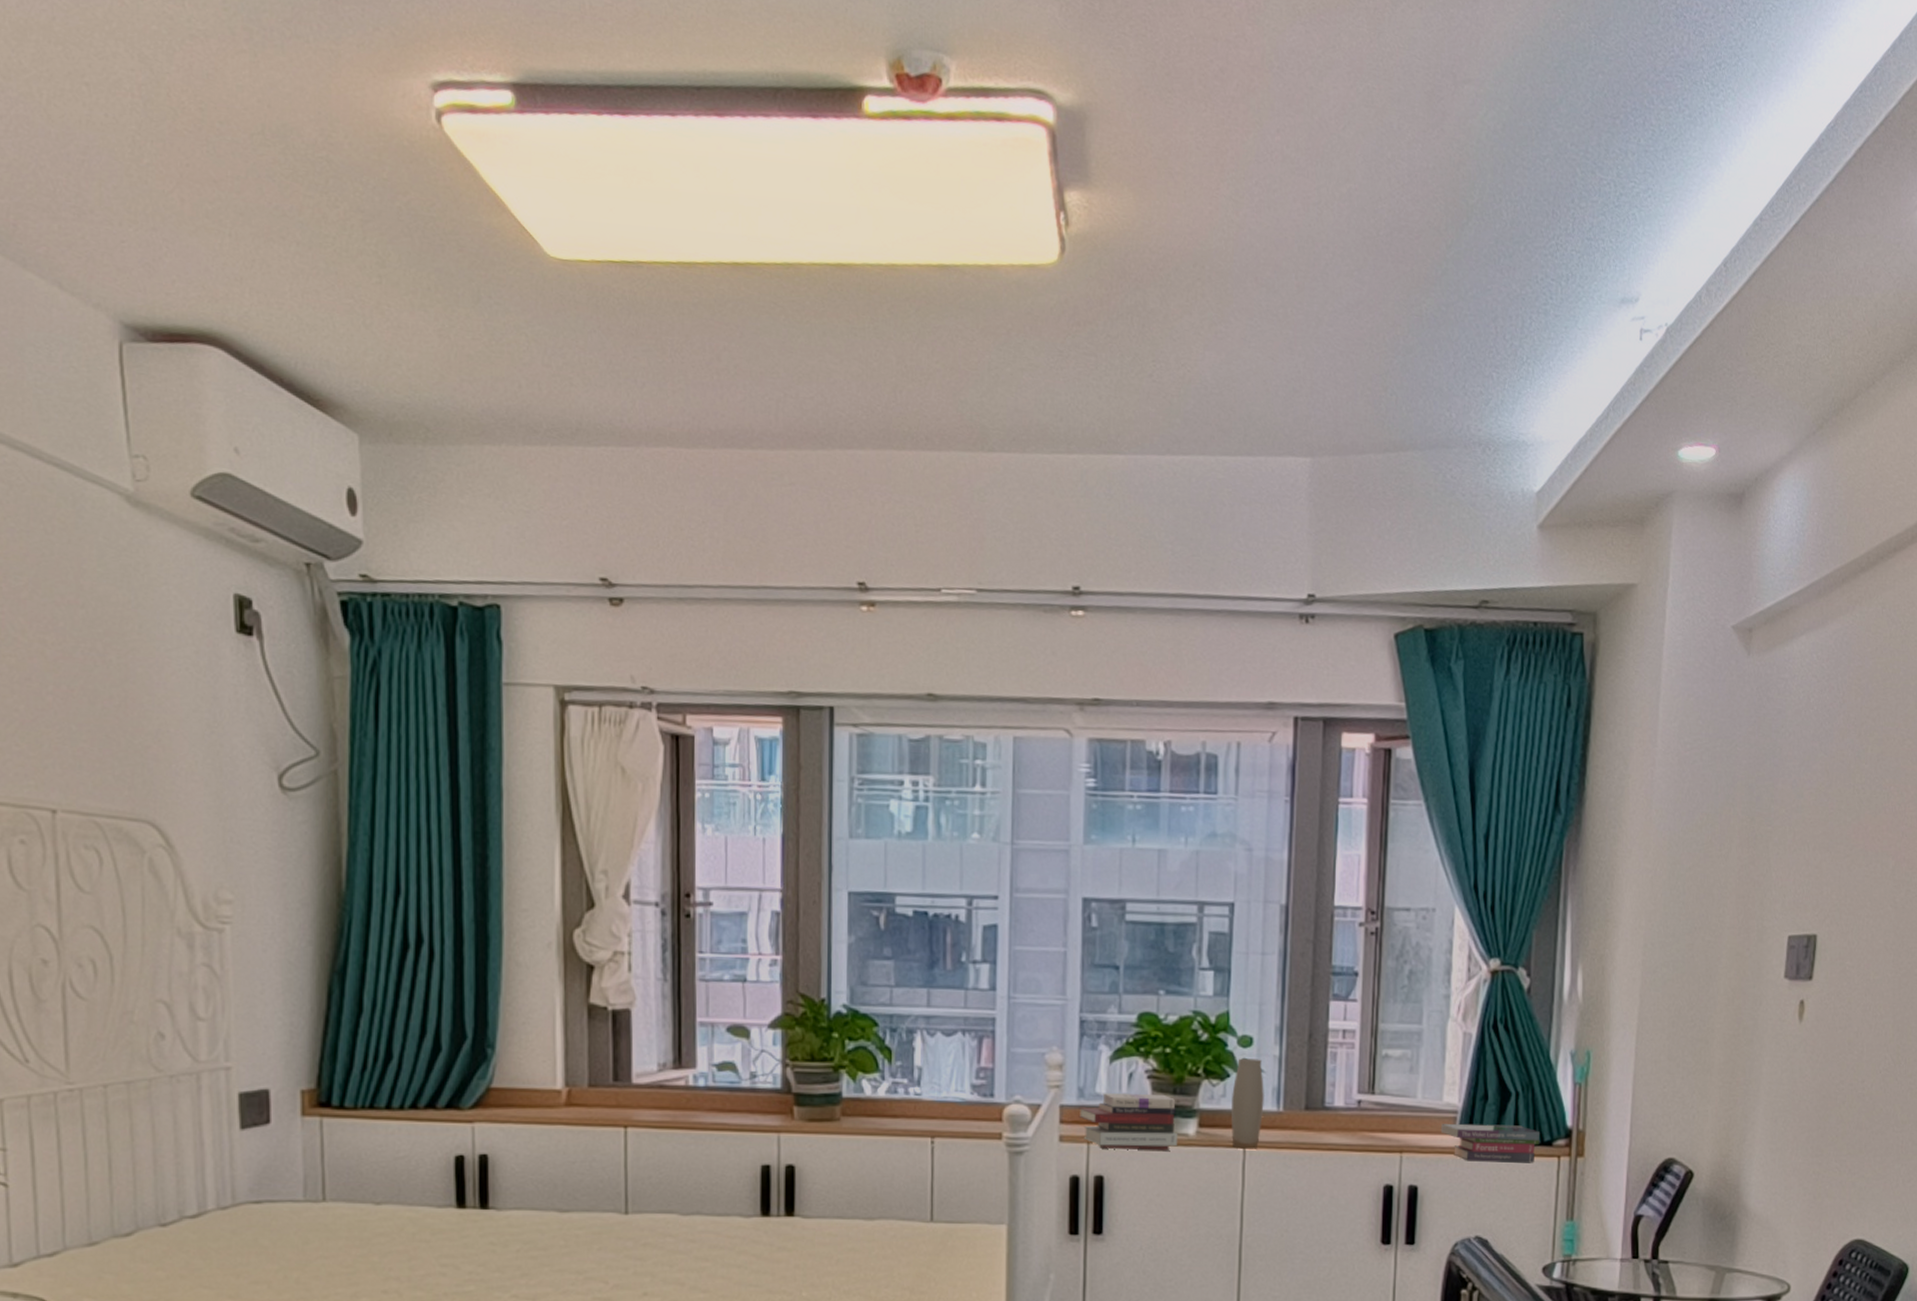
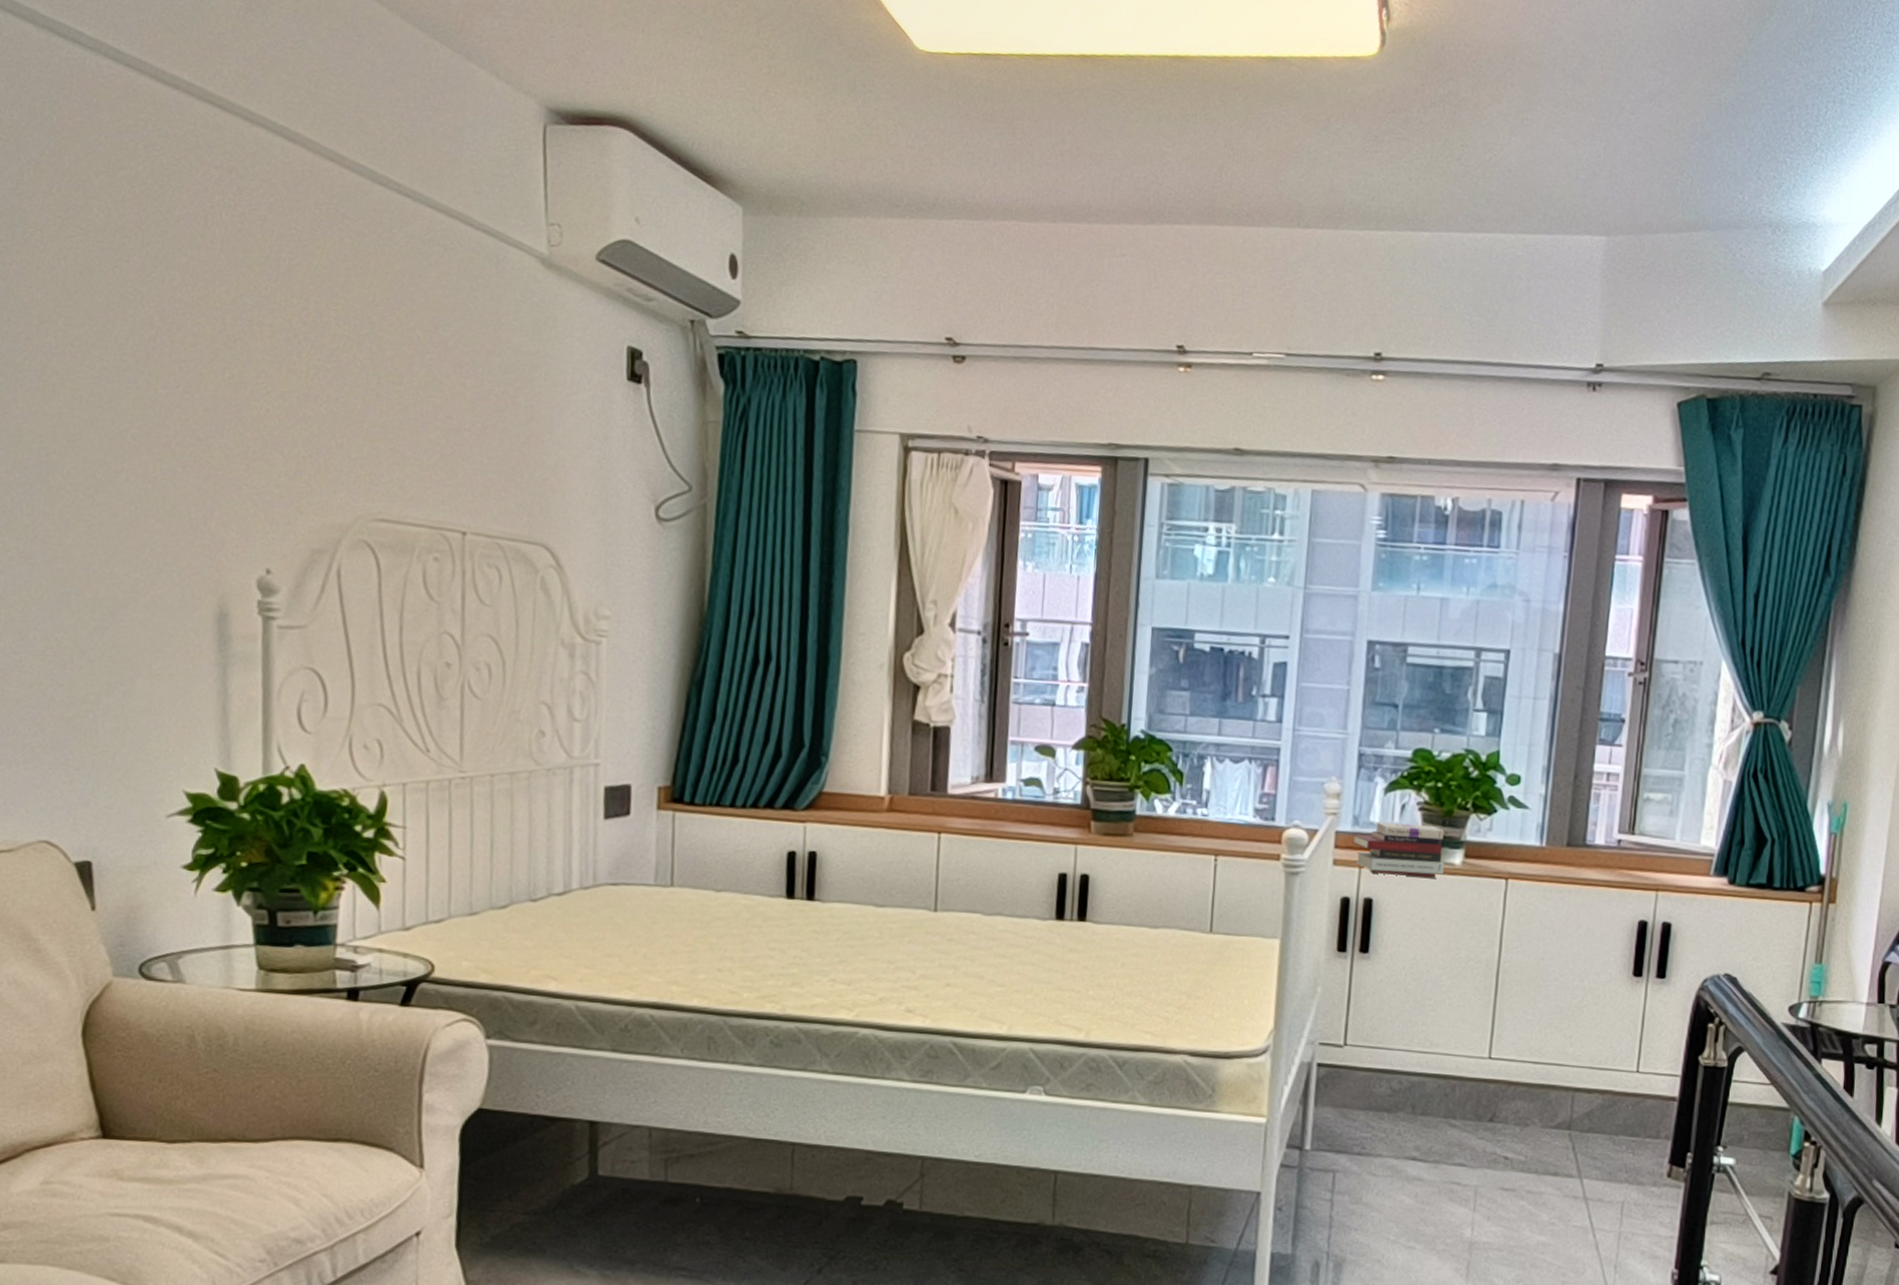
vase: present [1232,1058,1264,1149] -> none [1495,795,1529,881]
books: present [1440,1124,1541,1163] -> none [1696,866,1794,907]

